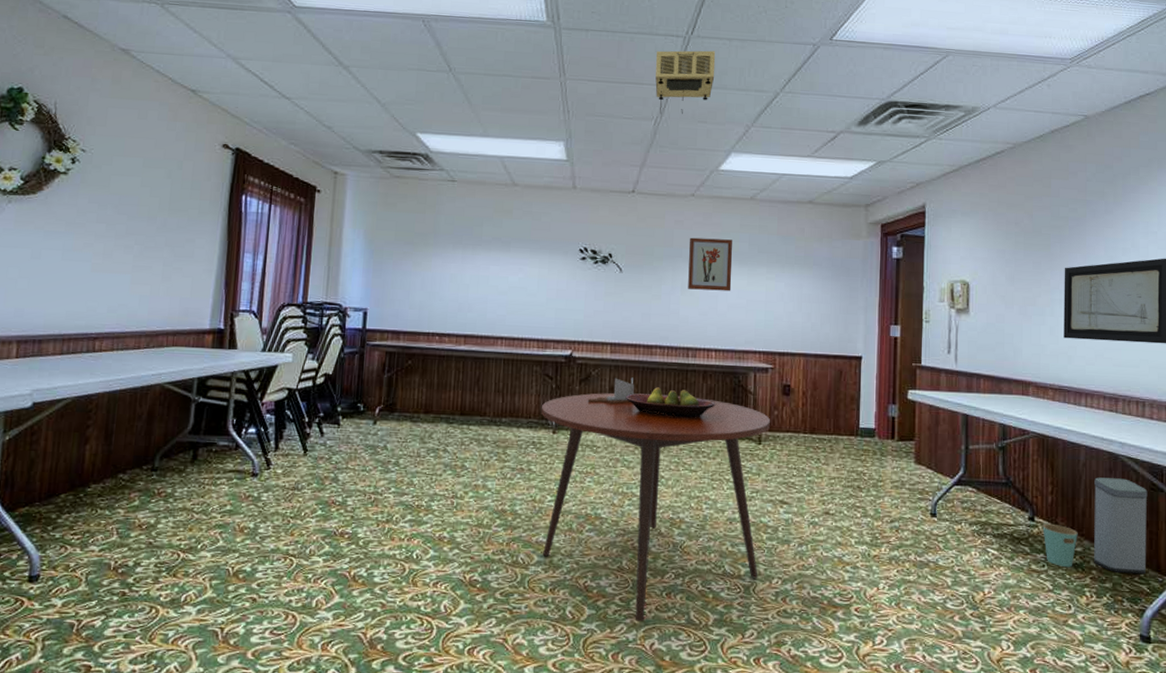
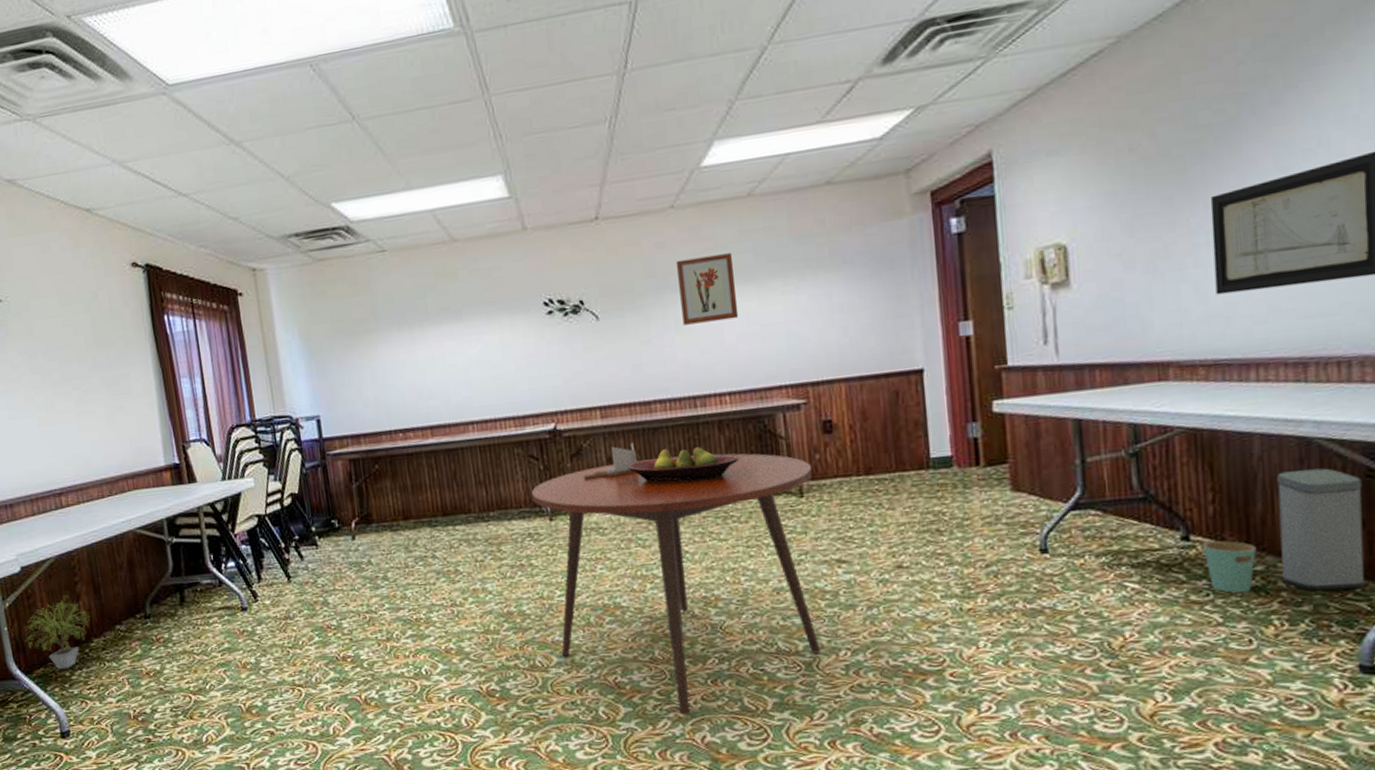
potted plant: none [16,437,94,511] -> present [25,596,90,670]
projector: present [655,50,716,115] -> none [596,11,678,113]

